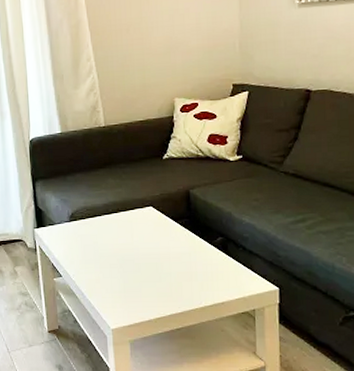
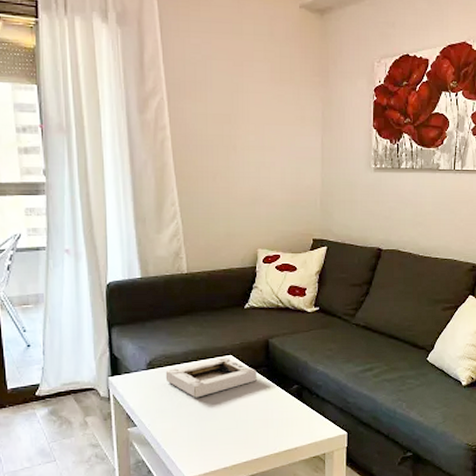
book: none [87,208,178,250] -> present [165,357,257,398]

